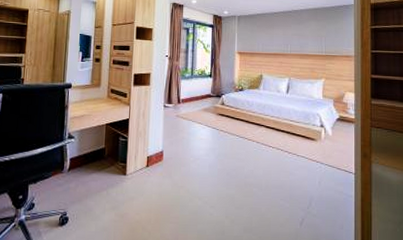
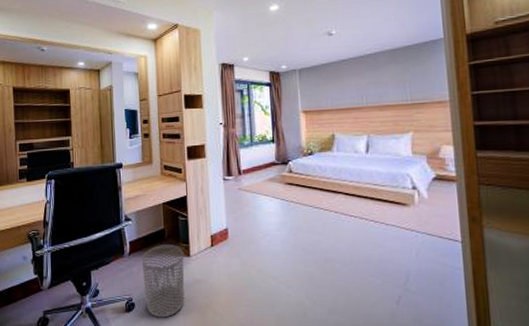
waste bin: none [79,163,120,232] -> present [141,245,185,318]

